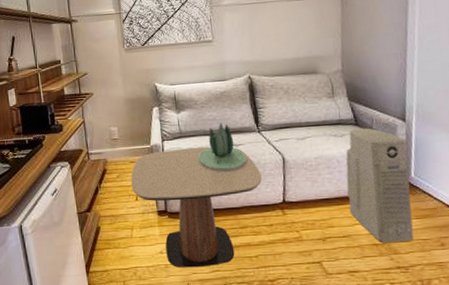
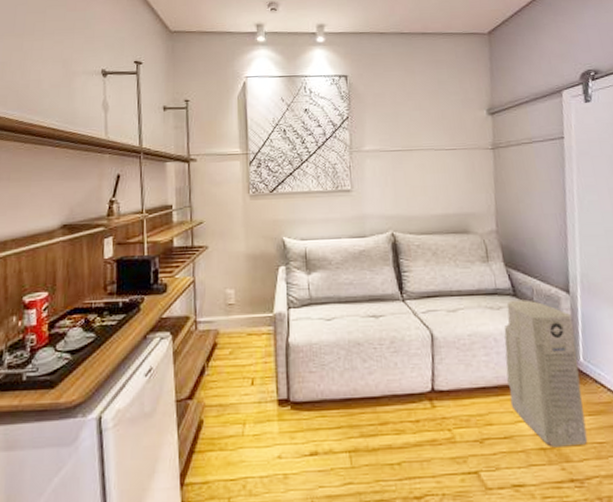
side table: present [131,146,262,268] -> none [247,317,407,479]
succulent plant: present [197,122,247,172] -> none [329,287,389,350]

